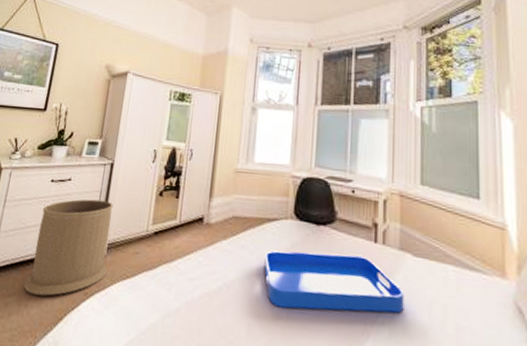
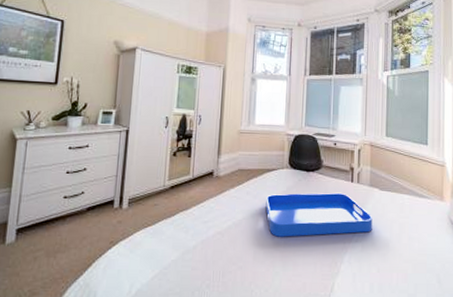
trash can: present [23,199,114,296] -> none [50,162,132,247]

